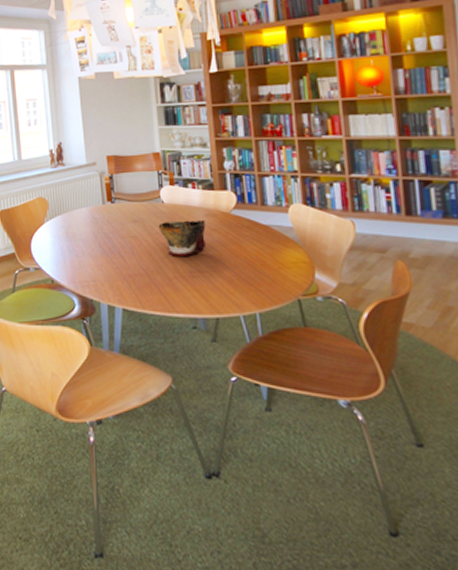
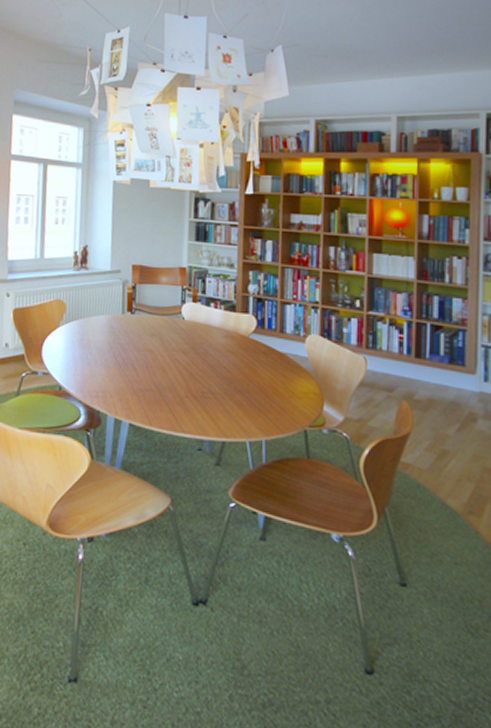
bowl: present [158,219,206,256] -> none [175,339,223,376]

